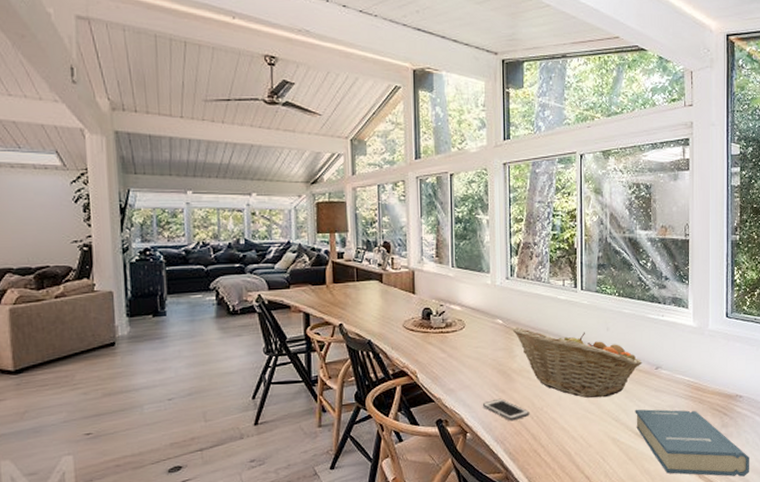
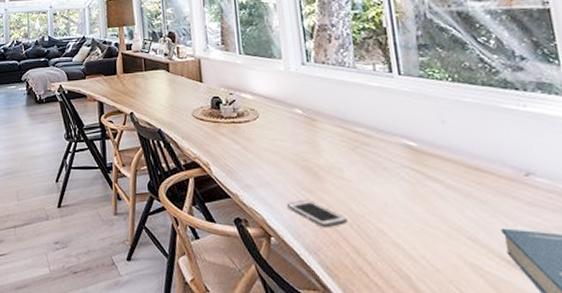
fruit basket: present [512,327,643,398] -> none [314,118,503,209]

